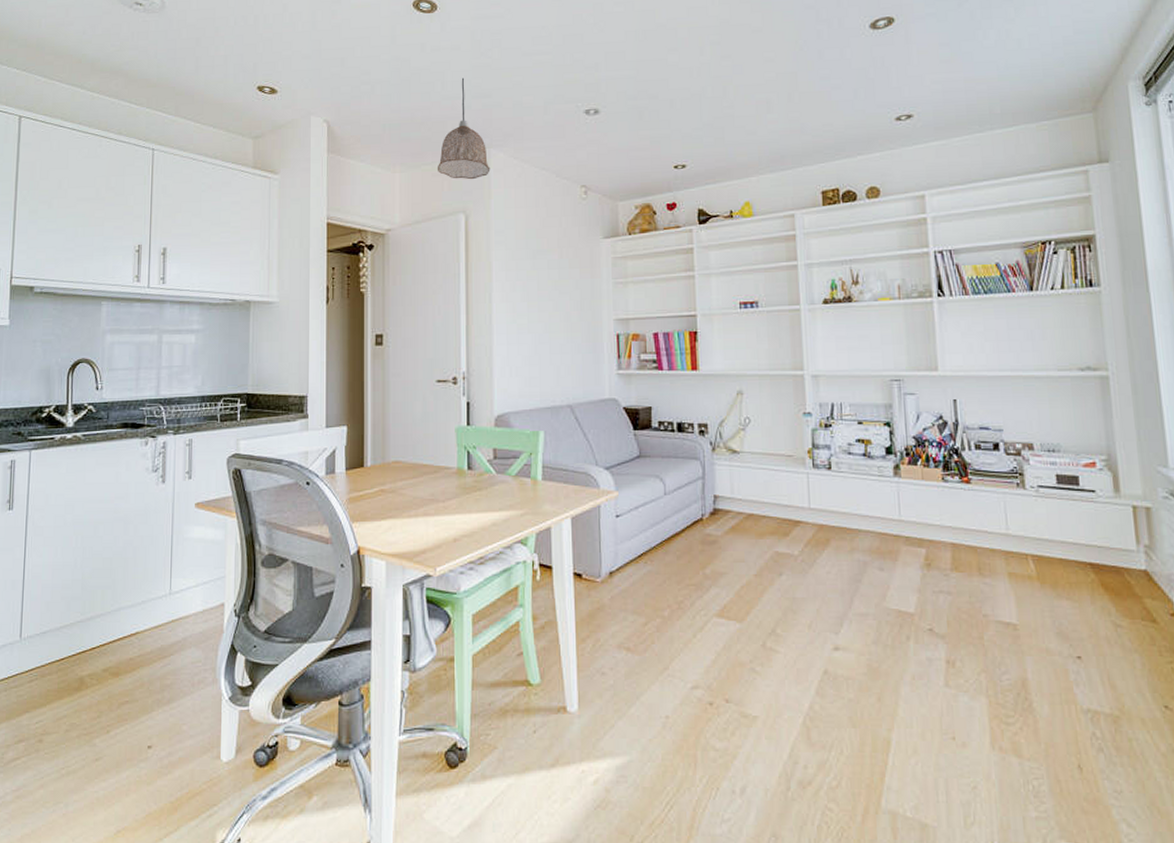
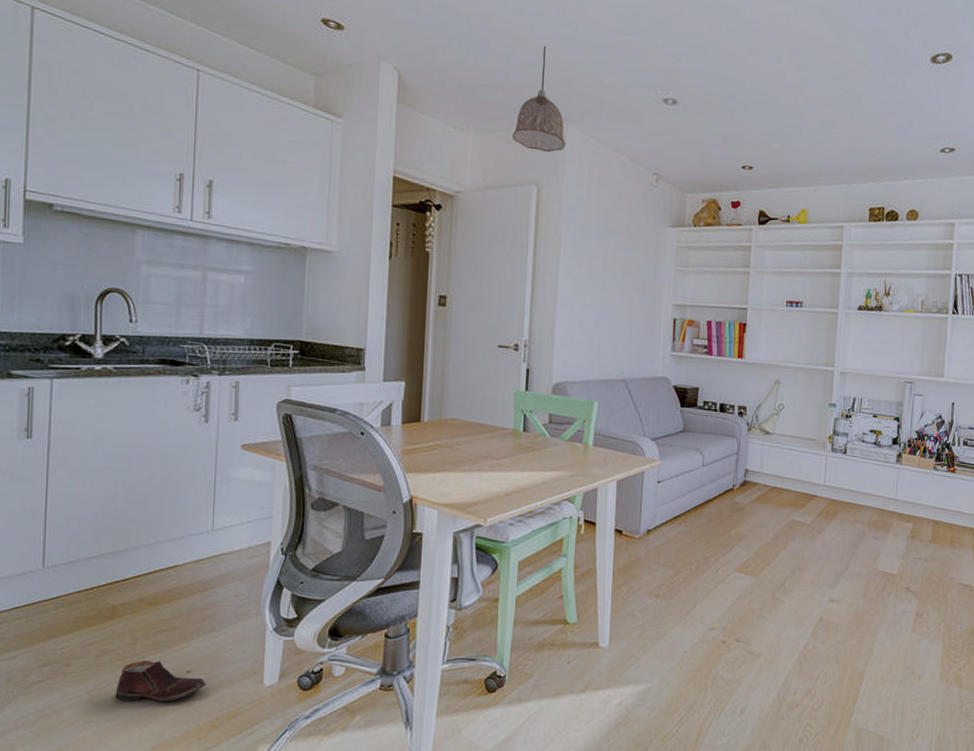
shoe: none [82,734,167,781] -> present [115,660,207,703]

